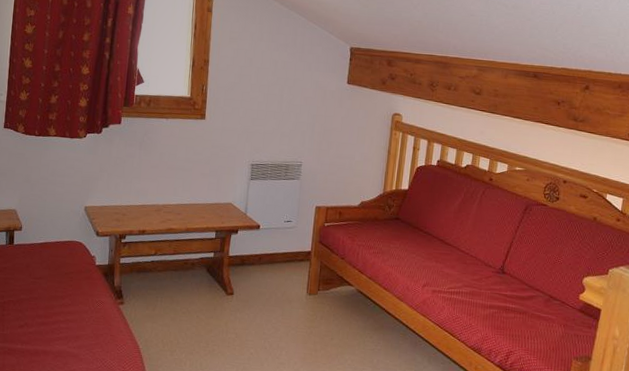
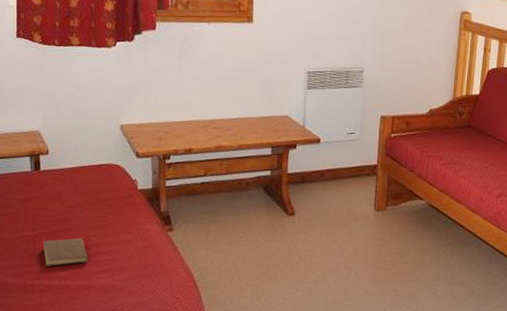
book: none [10,305,56,331] -> present [43,236,95,266]

